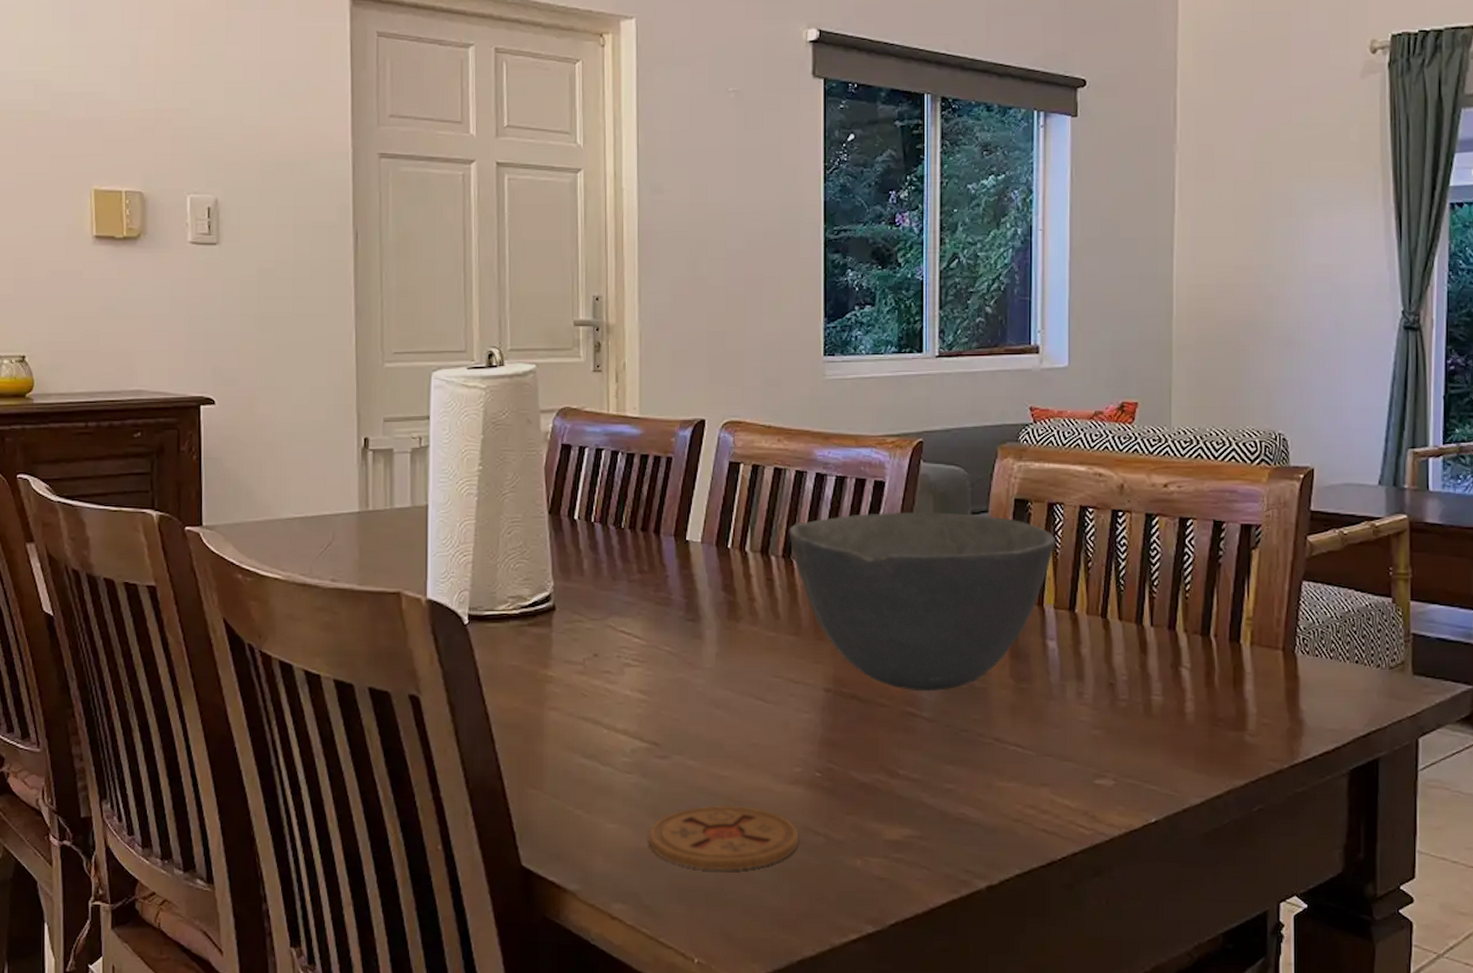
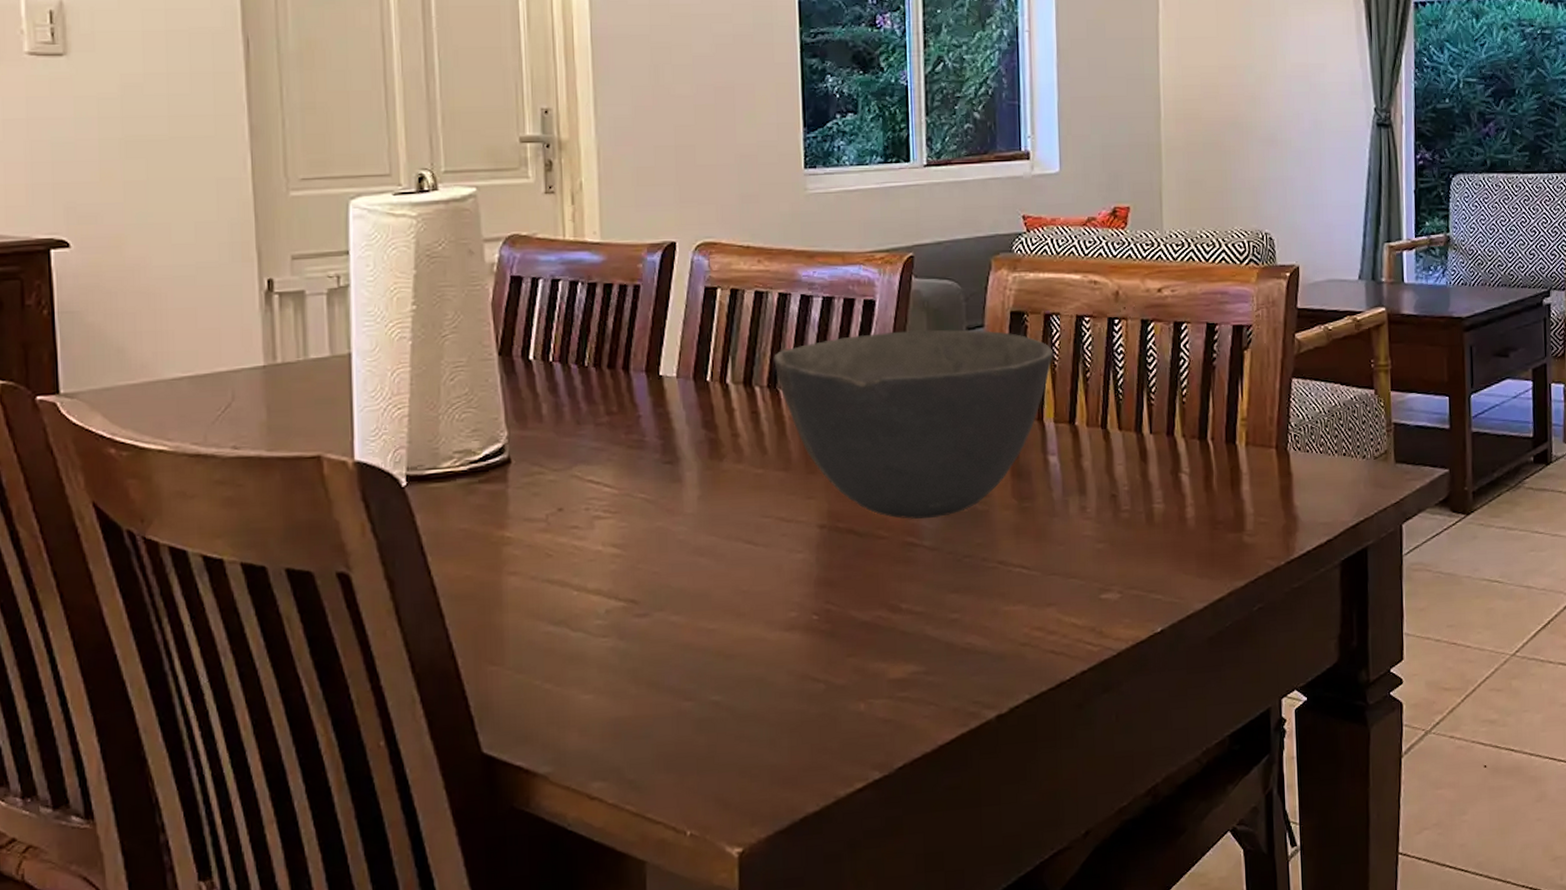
coaster: present [649,804,799,871] -> none [630,659,797,733]

